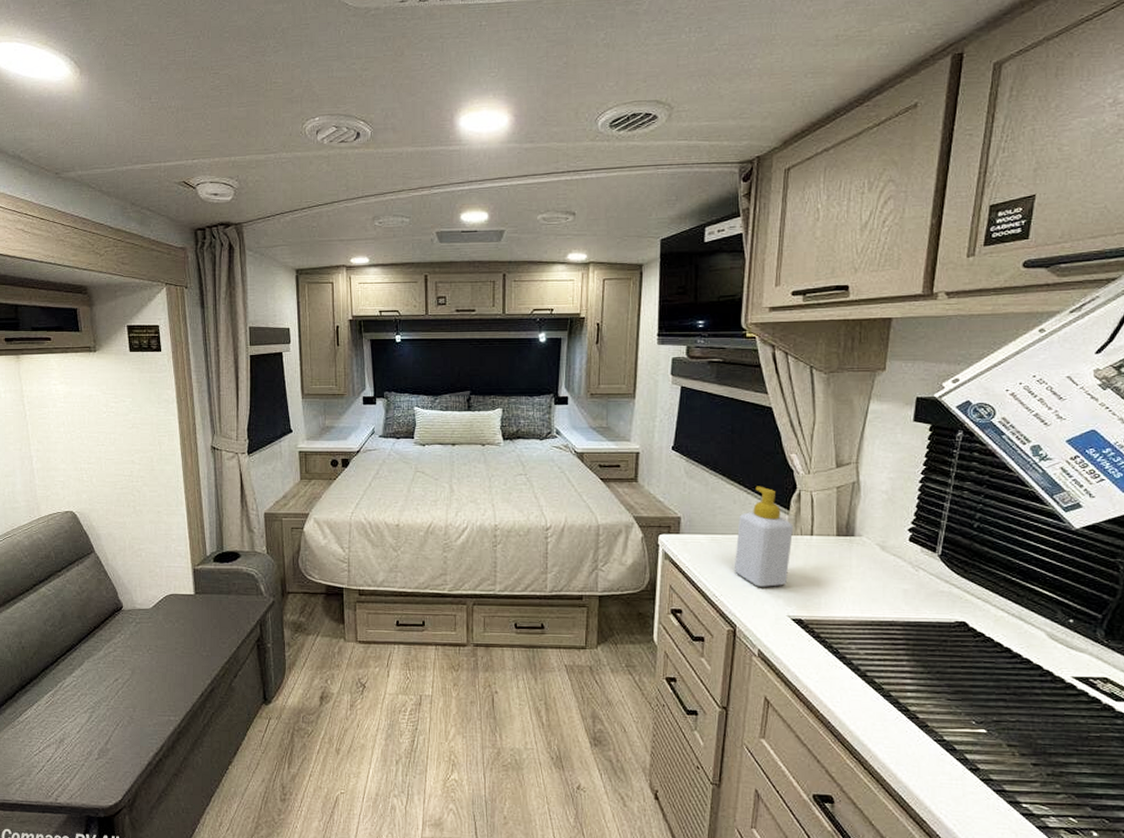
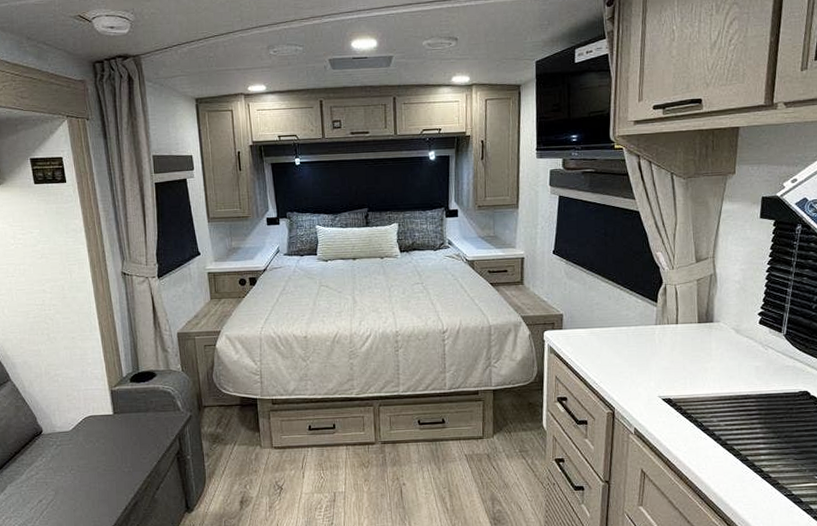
soap bottle: present [734,486,793,587] -> none [611,282,661,372]

